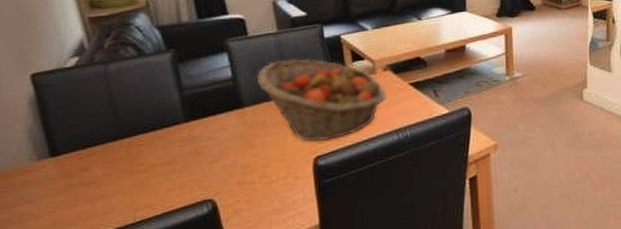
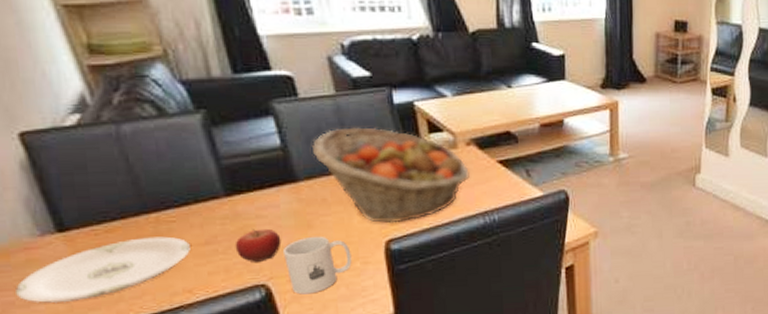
plate: none [13,158,154,220] -> present [15,236,190,304]
fruit: none [190,149,228,181] -> present [235,228,282,263]
mug: none [229,154,285,208] -> present [283,236,352,295]

